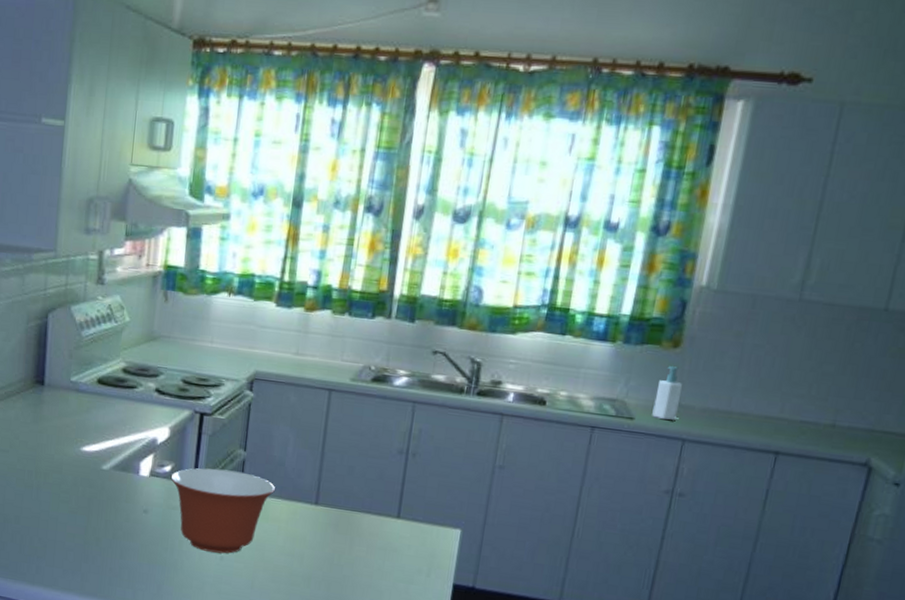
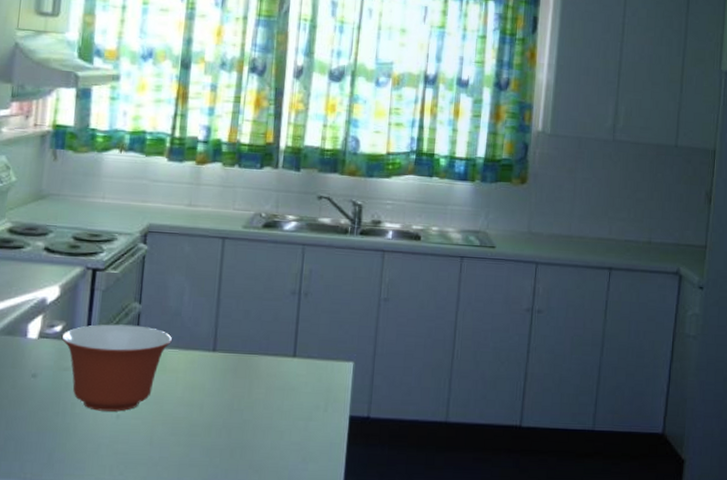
soap bottle: present [652,366,683,420] -> none [509,200,532,247]

